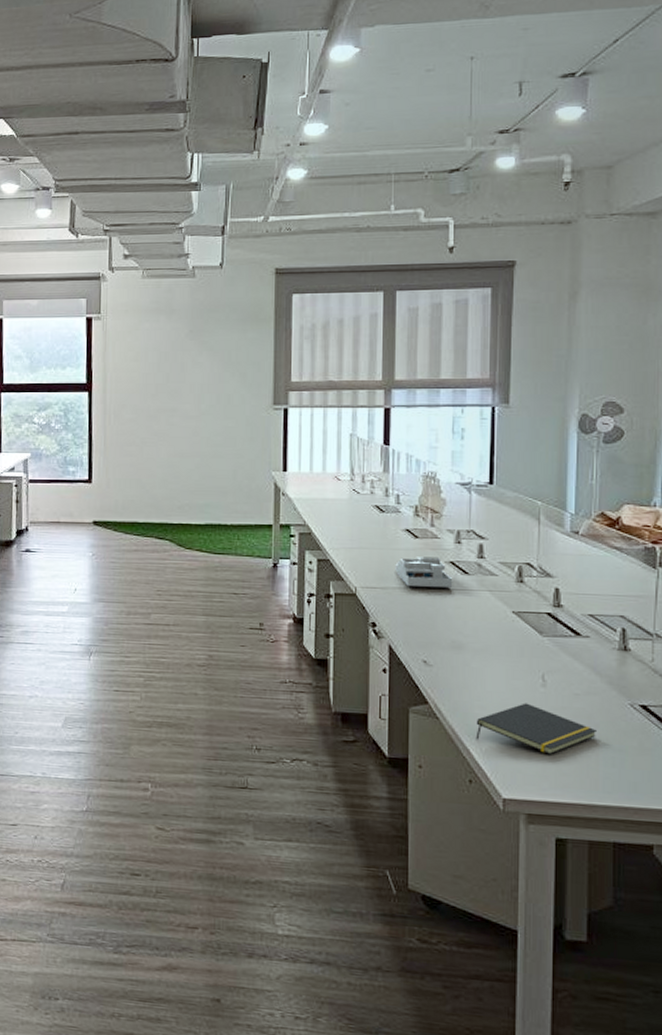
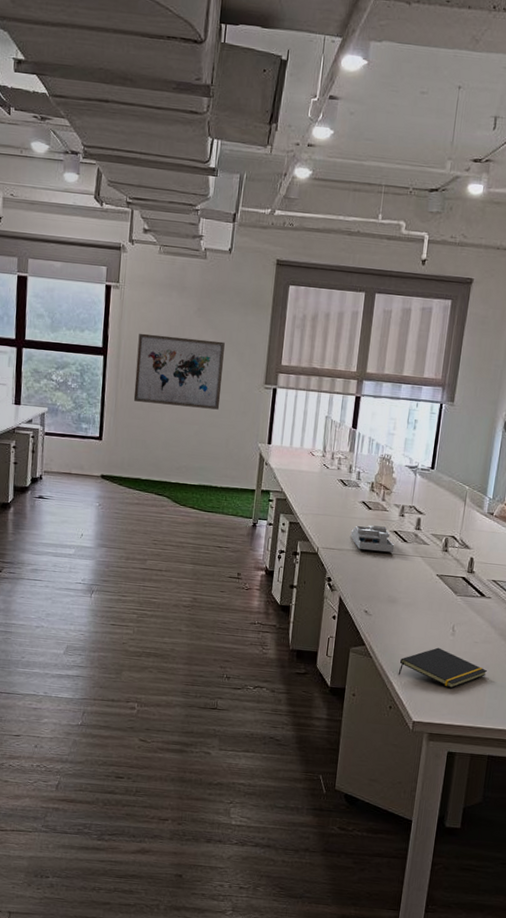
wall art: none [124,363,224,438] -> present [133,333,225,410]

